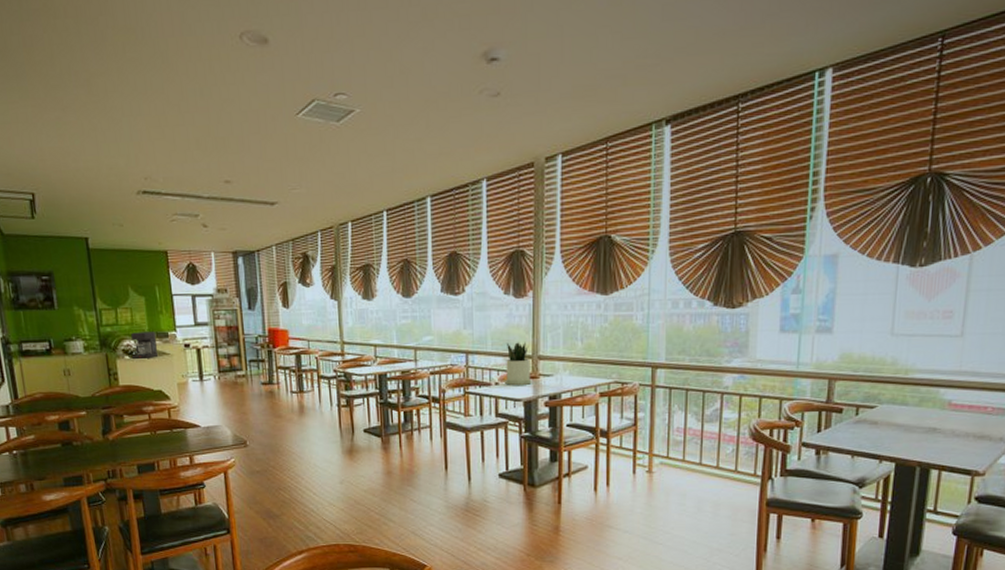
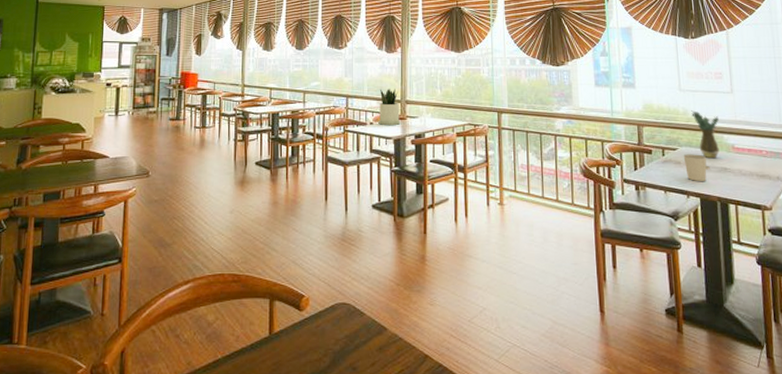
coffee maker: present [131,332,159,360] -> none [58,72,82,96]
cup: none [882,412,915,445] -> present [683,154,710,182]
vase: none [902,360,938,418] -> present [691,110,719,159]

